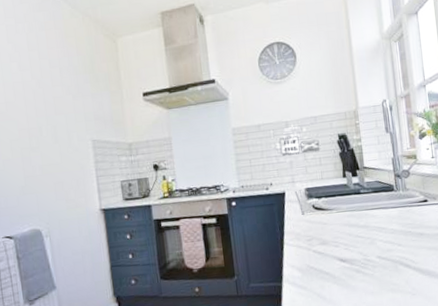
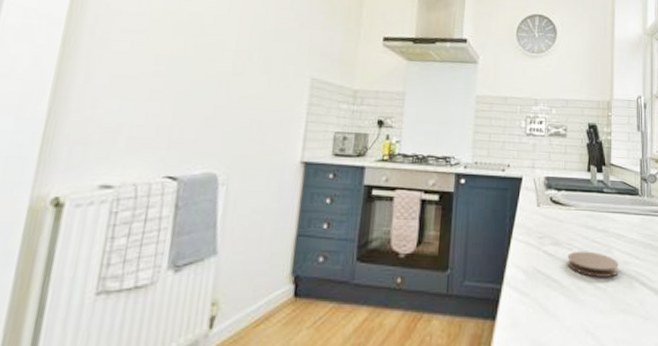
coaster: none [335,245,383,266] -> present [567,251,619,277]

